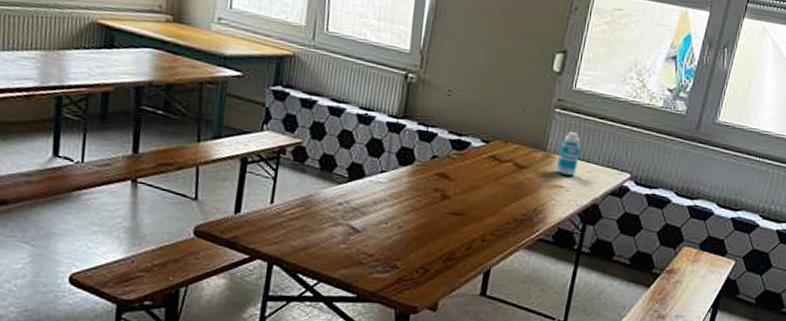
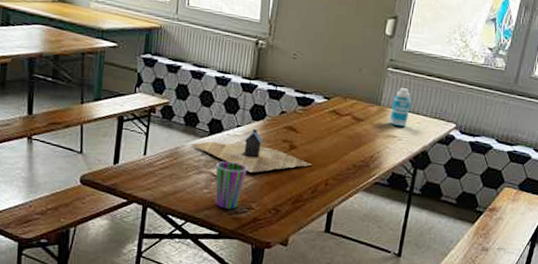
toy house: none [325,175,467,226] -> present [190,129,312,173]
cup: none [354,212,393,268] -> present [215,161,248,209]

